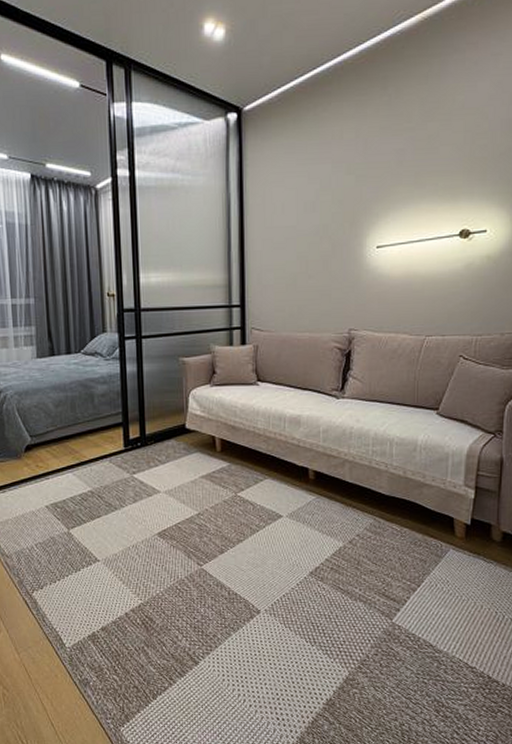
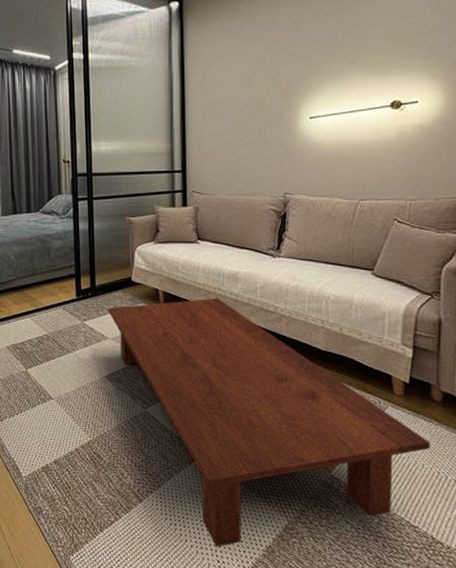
coffee table: none [160,443,489,704] -> present [108,297,430,547]

